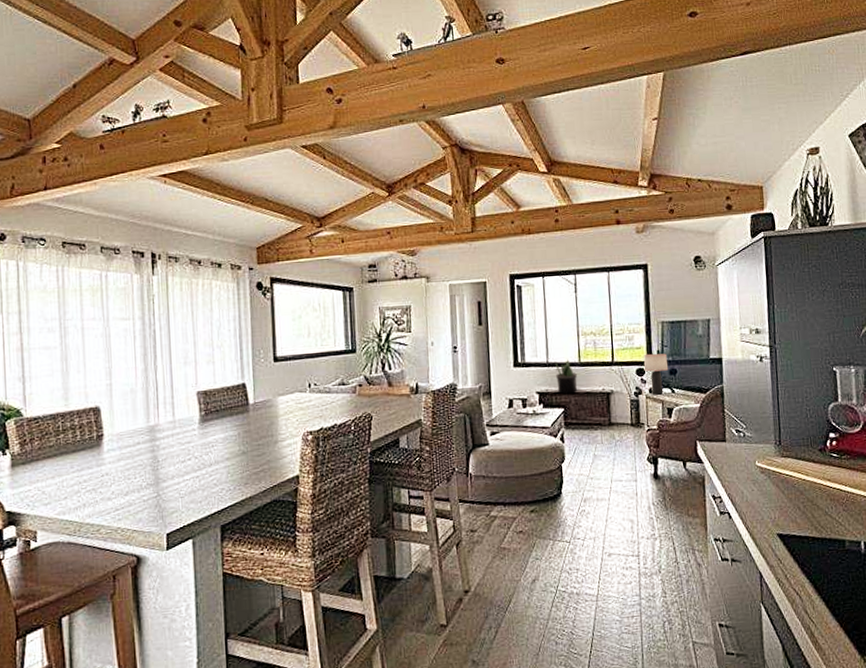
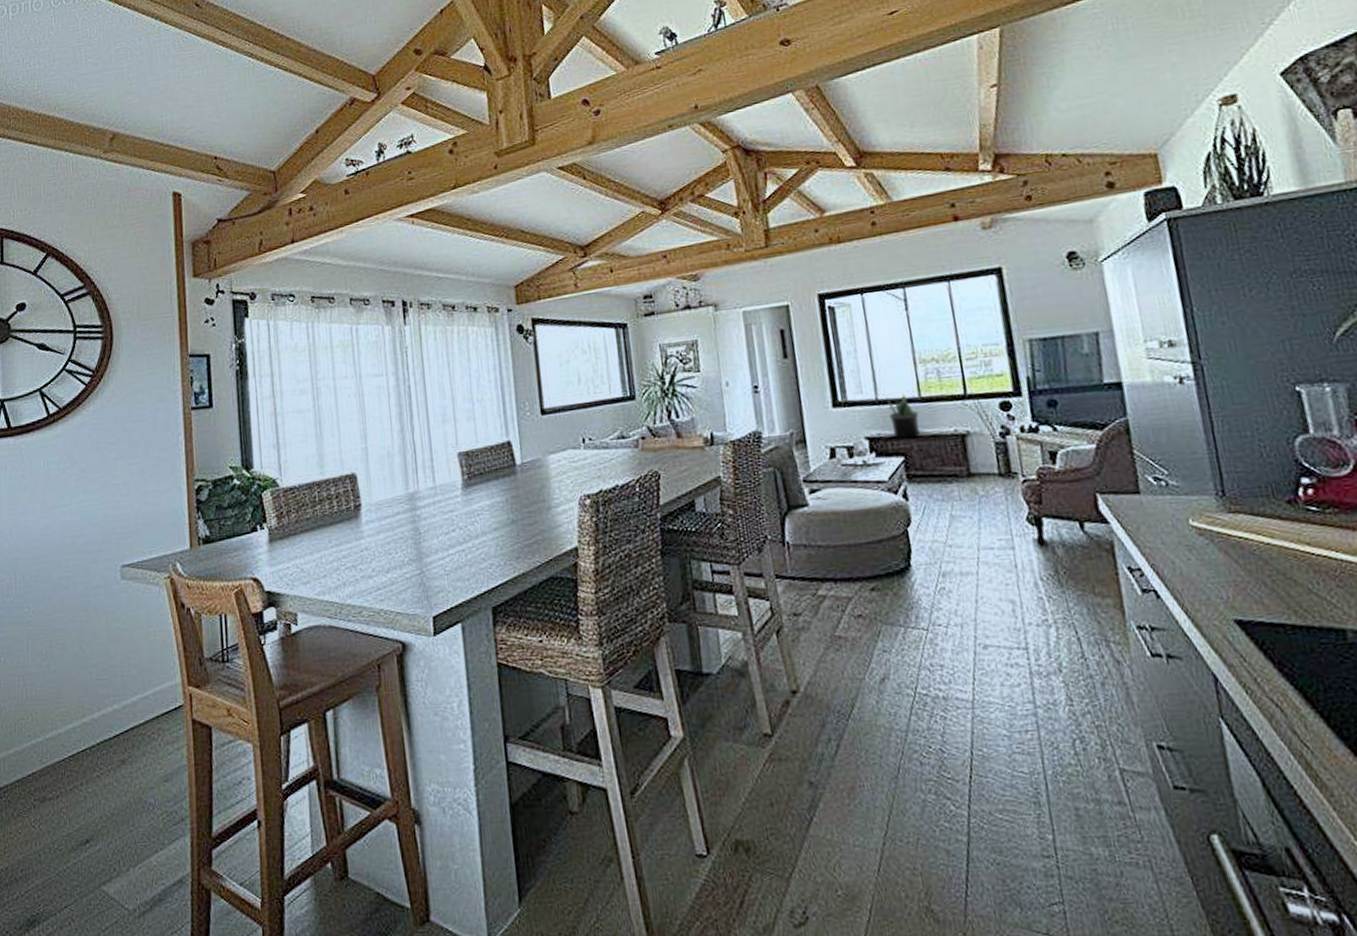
table lamp: present [643,353,669,395] -> none [1008,380,1046,435]

